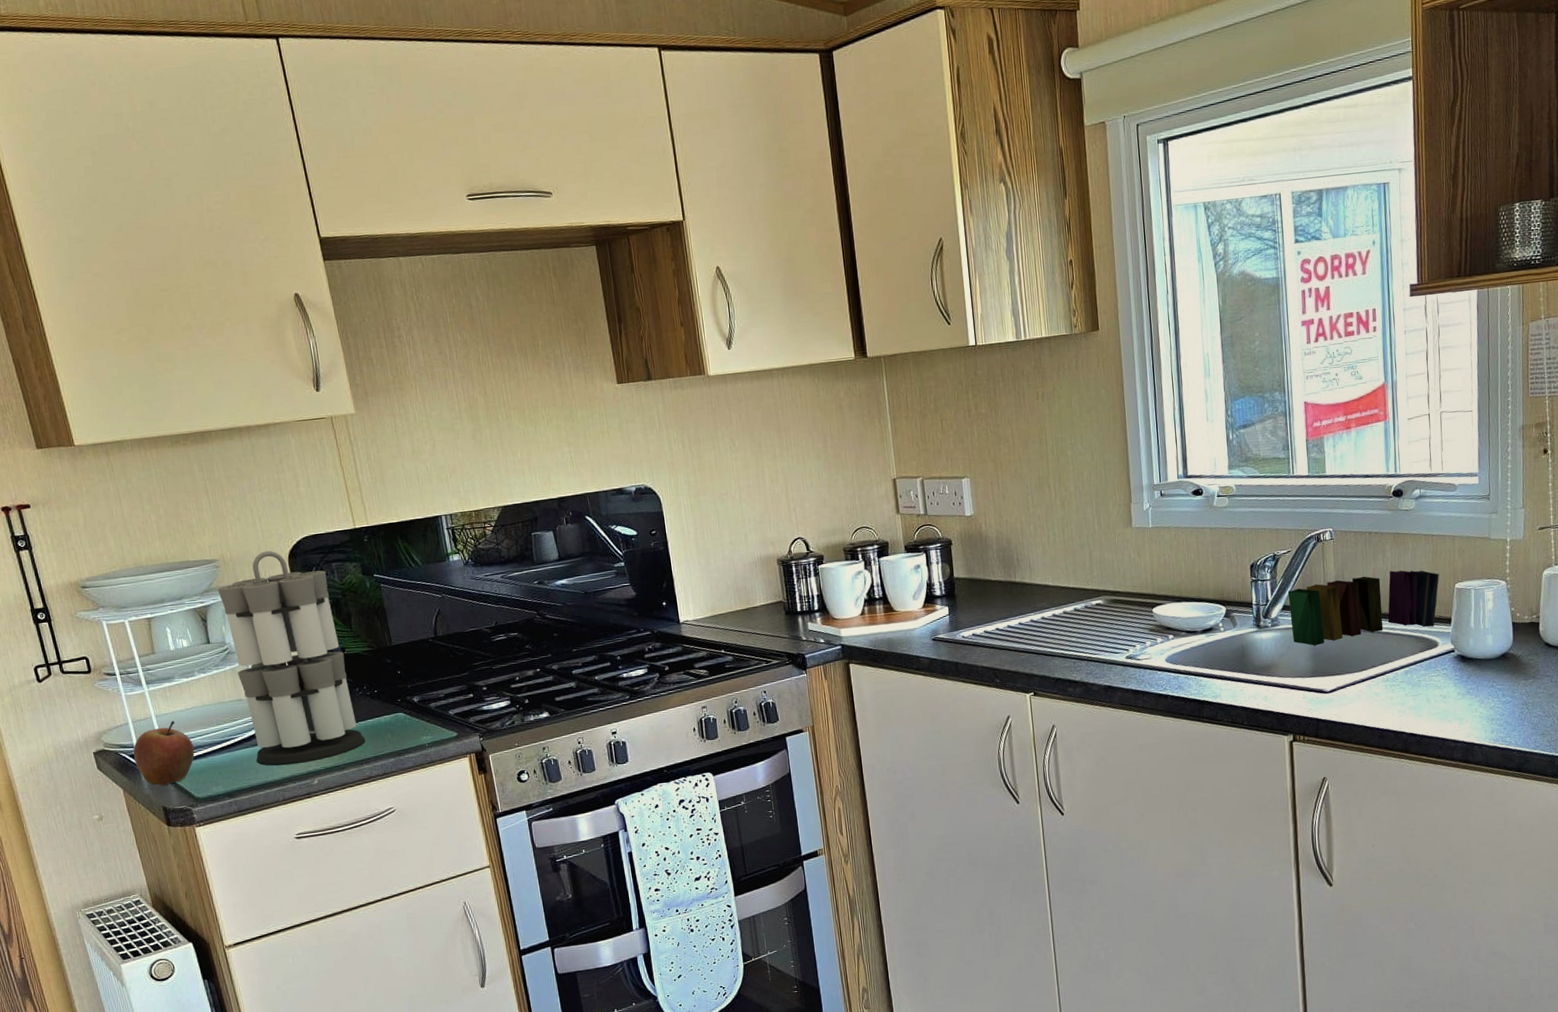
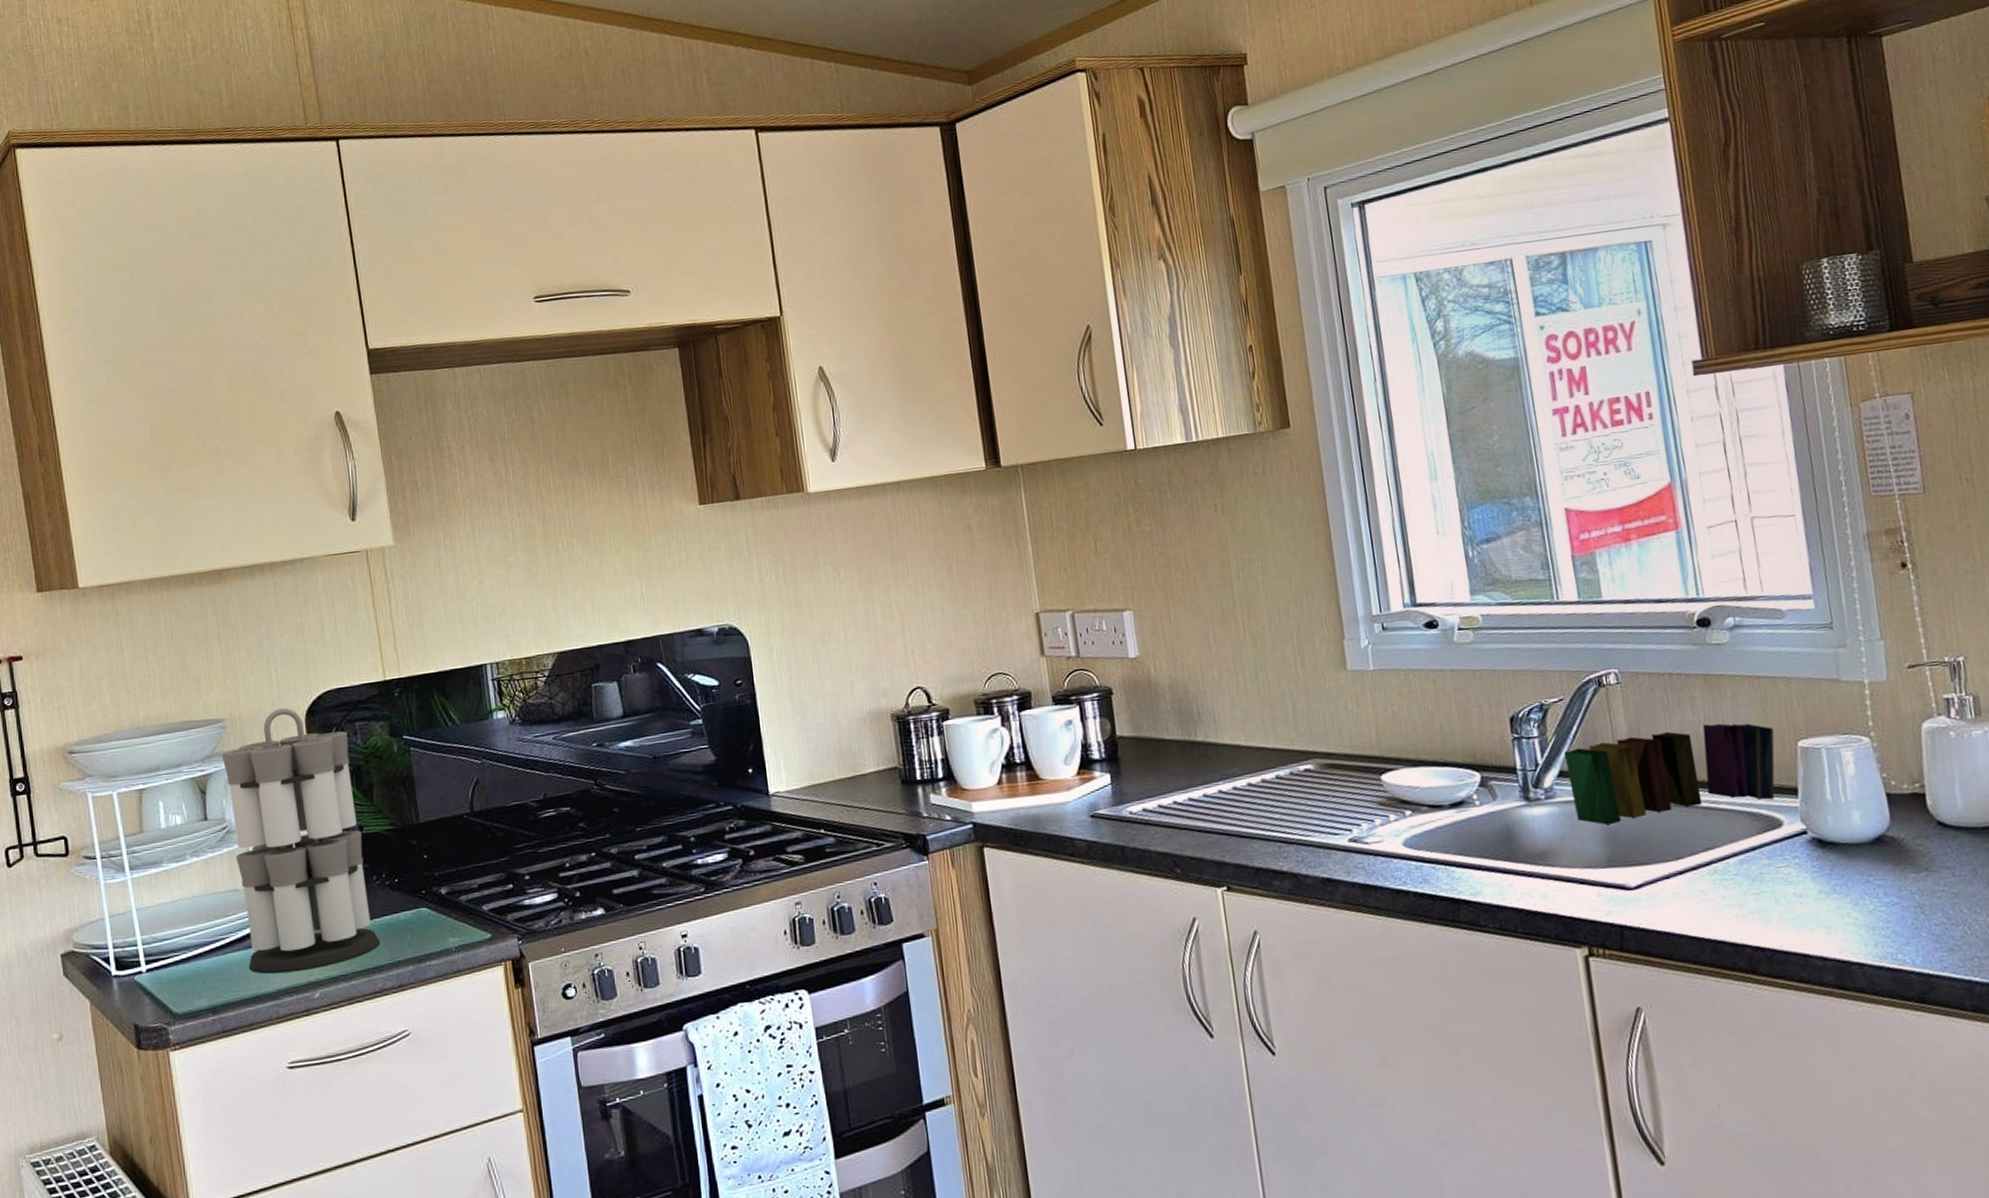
fruit: present [133,720,195,786] -> none [107,915,178,998]

